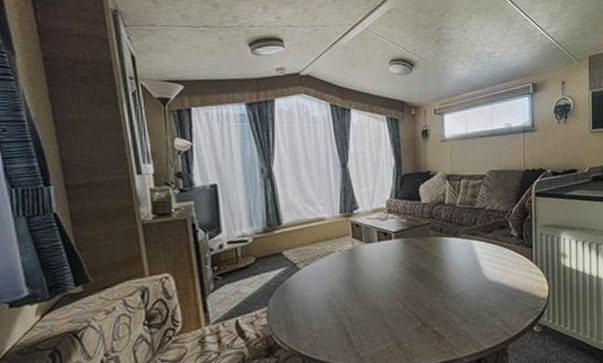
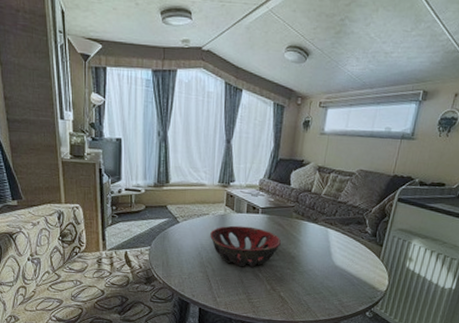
decorative bowl: none [339,256,424,308] -> present [210,225,282,267]

